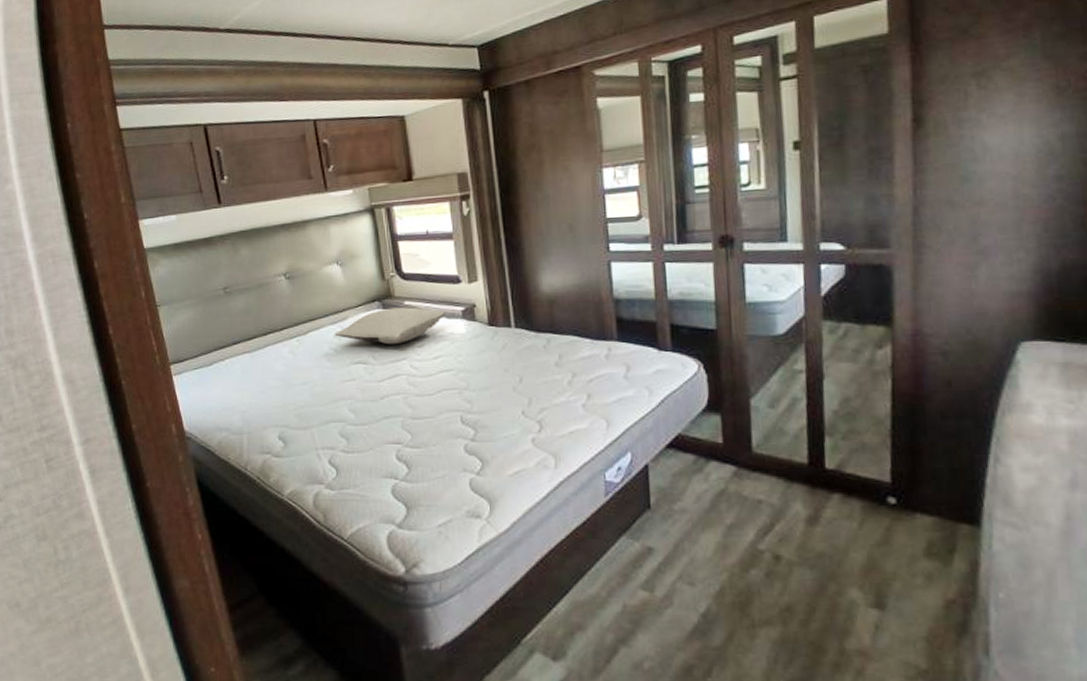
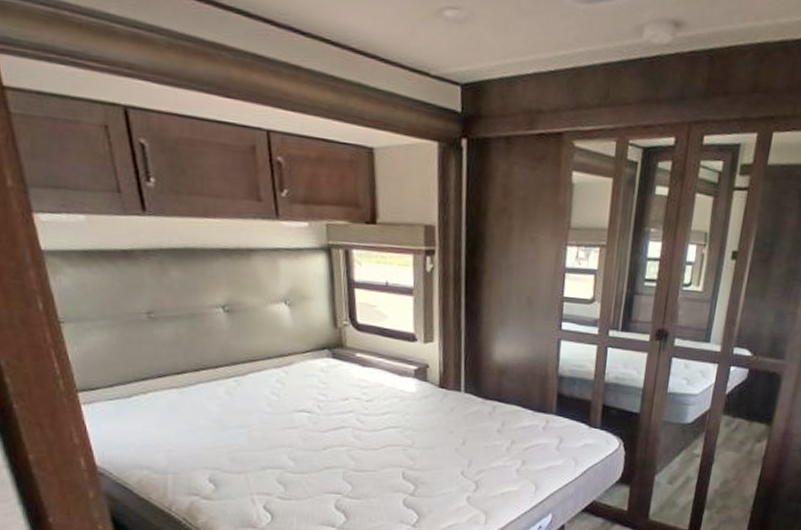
pillow: present [334,307,445,345] -> none [277,358,397,397]

